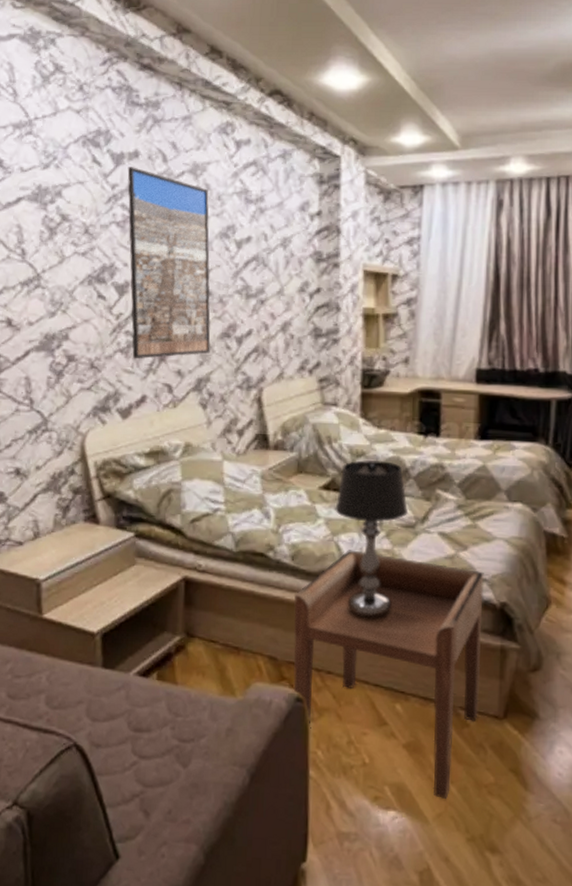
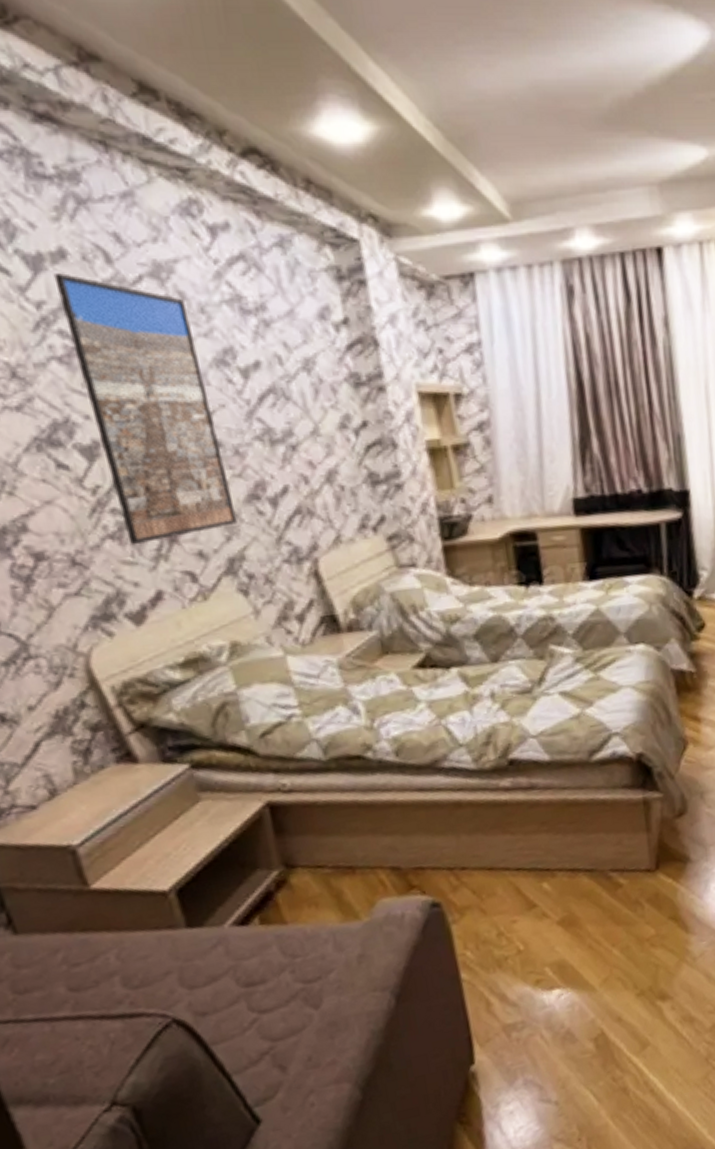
side table: present [293,550,484,799] -> none [406,725,630,964]
table lamp: present [335,460,409,618] -> none [436,622,522,802]

